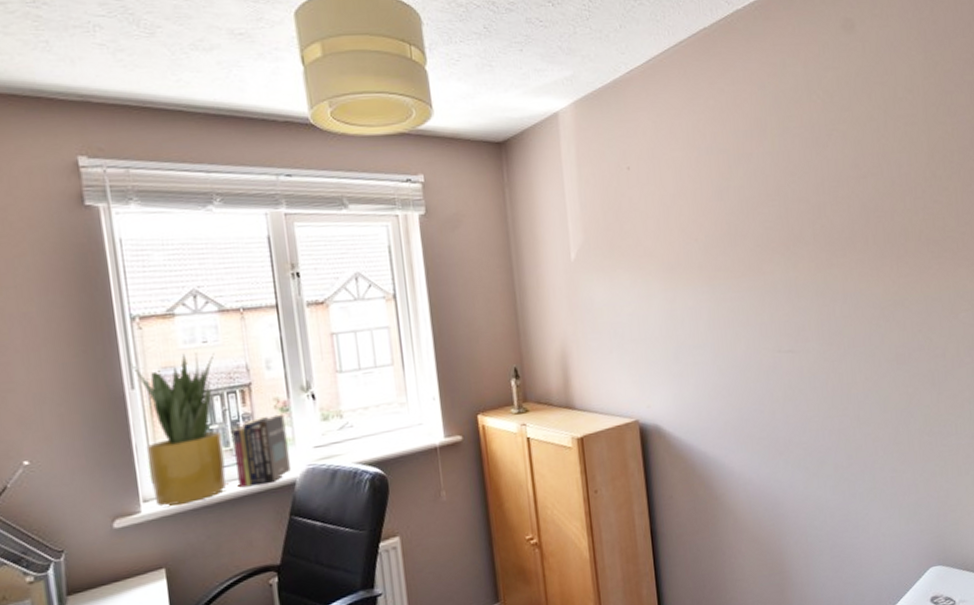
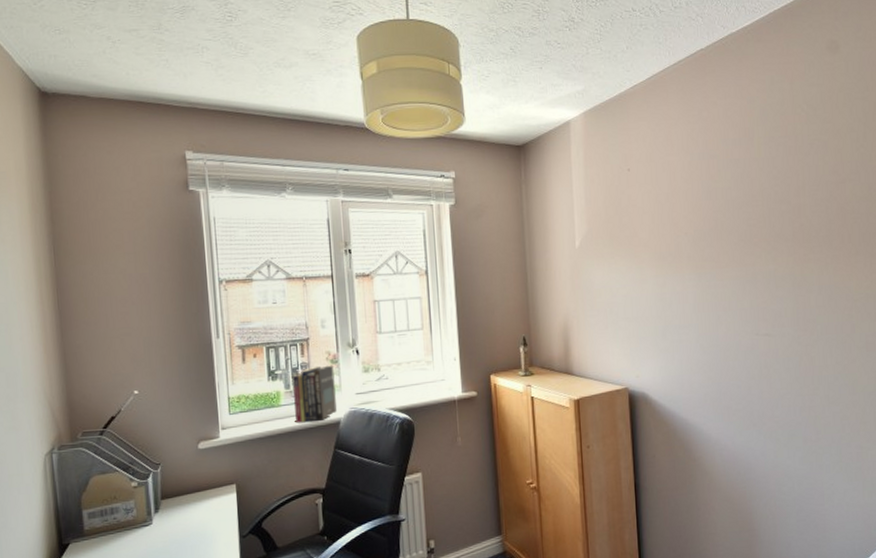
planter: present [130,352,226,507] -> none [217,311,286,434]

